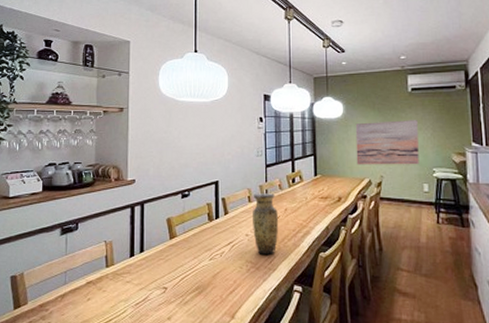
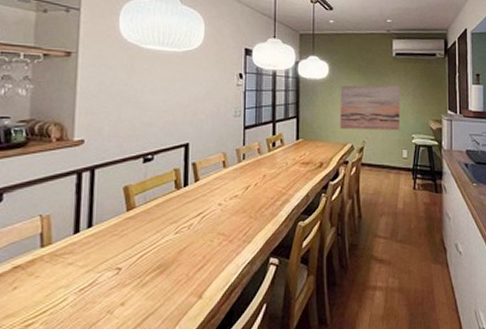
vase: present [253,193,279,255] -> none [227,158,257,226]

